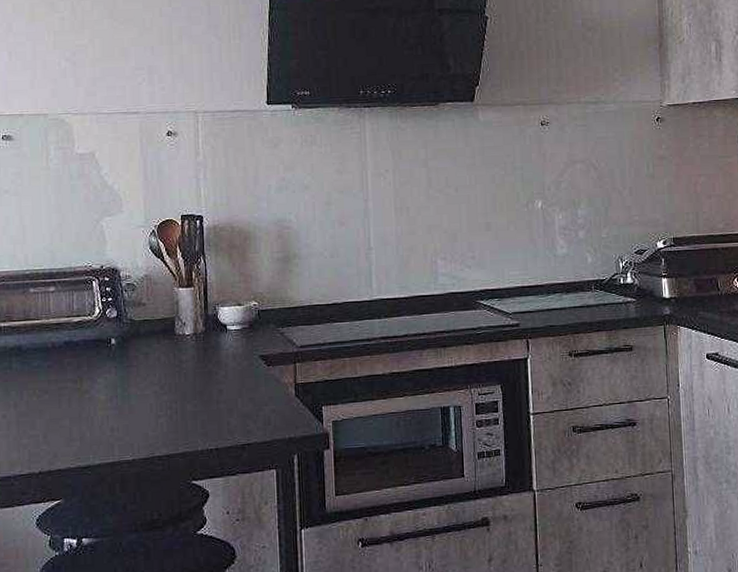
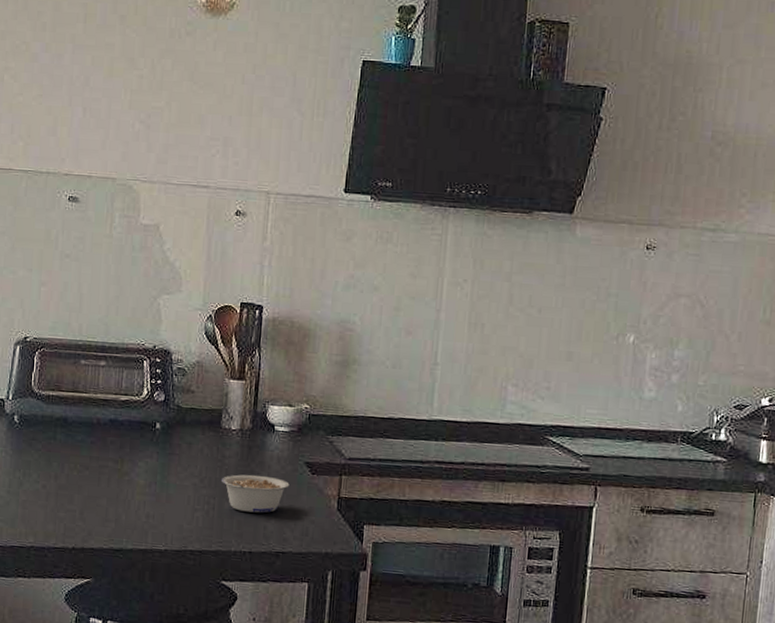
legume: none [181,374,247,411] -> present [221,474,290,513]

